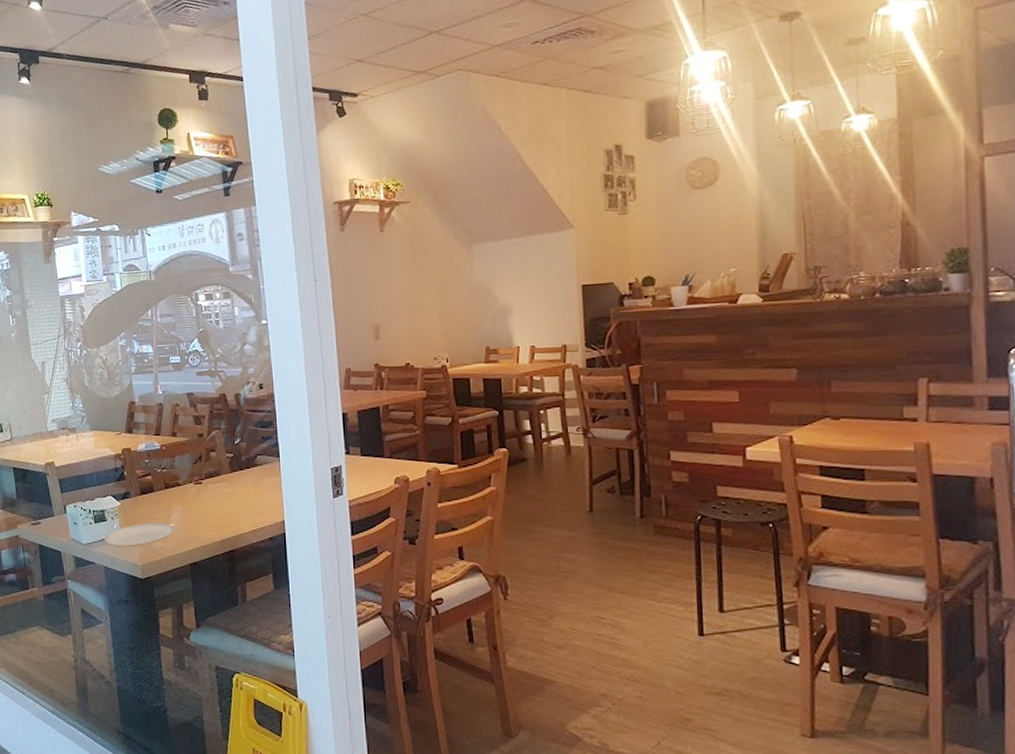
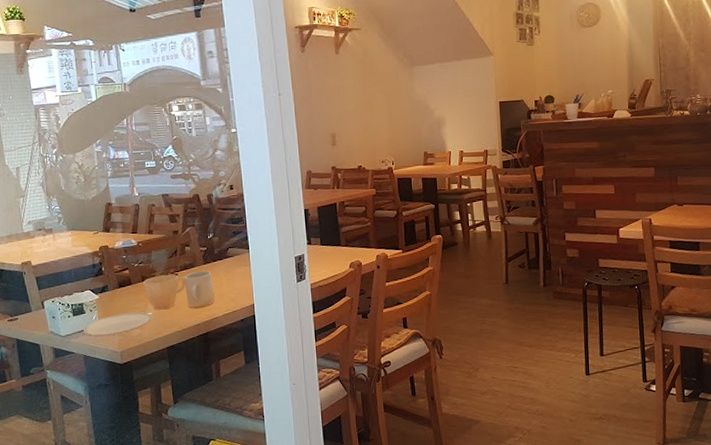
cup: none [165,482,210,522] -> present [142,274,186,310]
cup: none [209,479,241,522] -> present [184,270,215,309]

